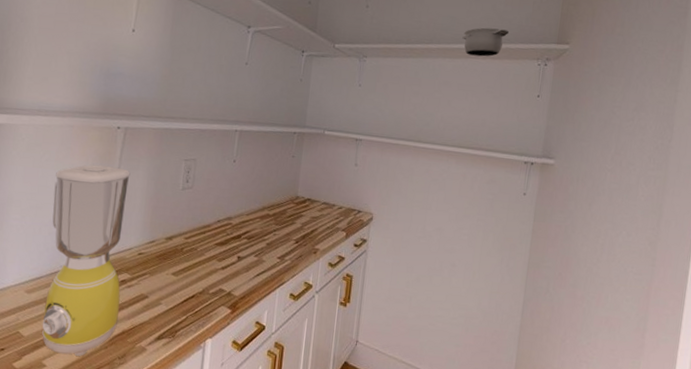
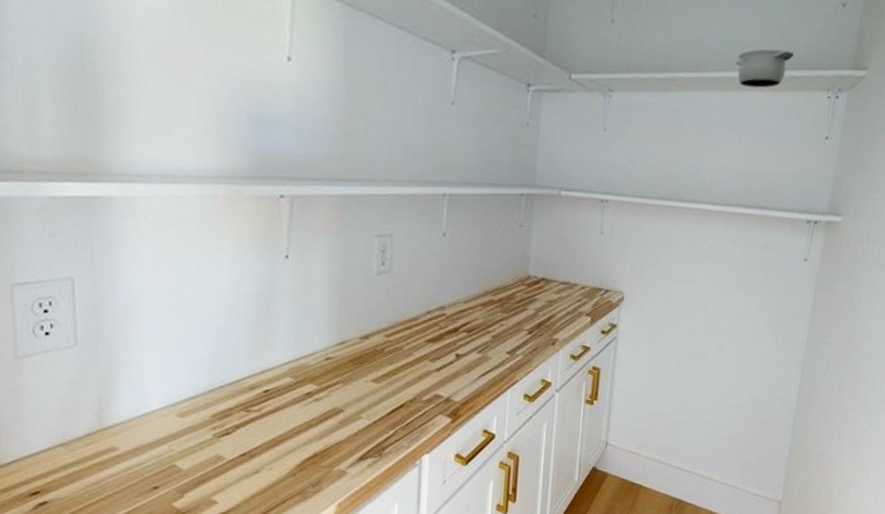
blender: present [42,164,131,356] -> none [200,247,308,487]

